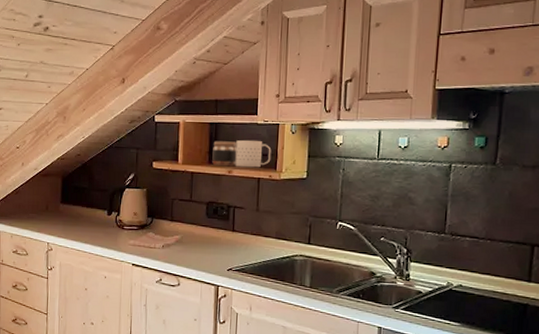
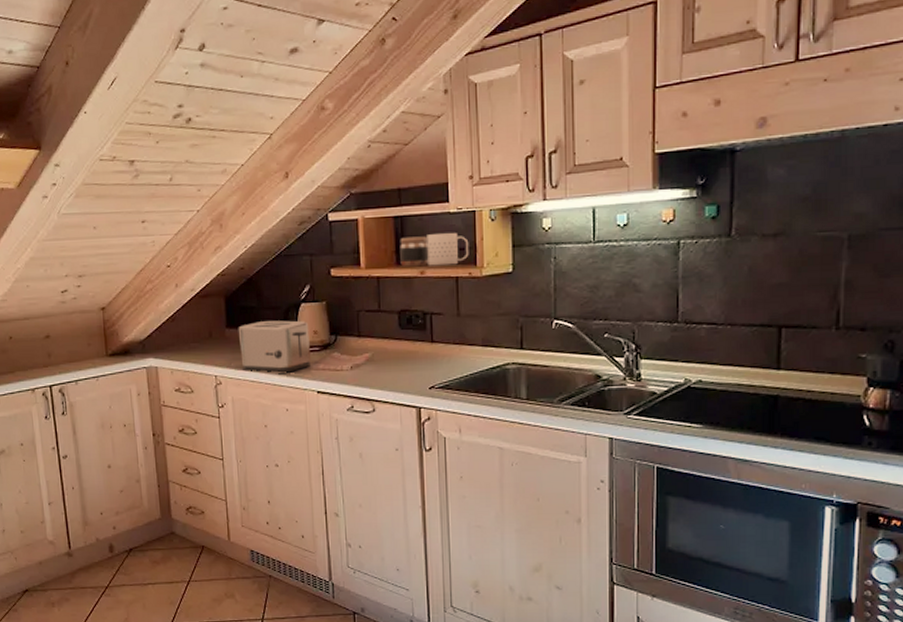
toaster: none [70,200,130,246] -> present [238,320,311,373]

